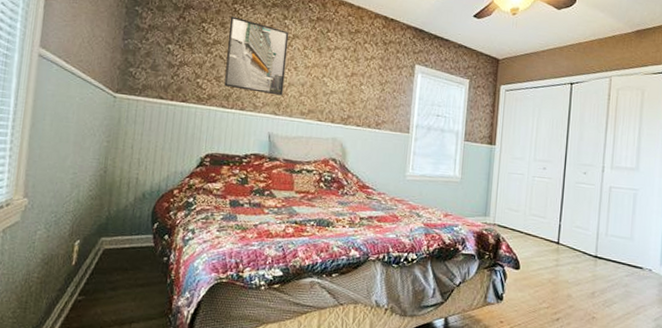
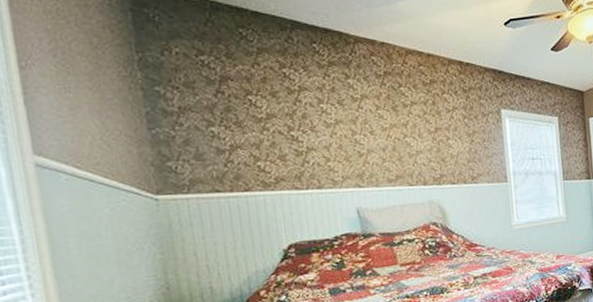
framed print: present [224,16,289,96] -> none [281,83,364,166]

